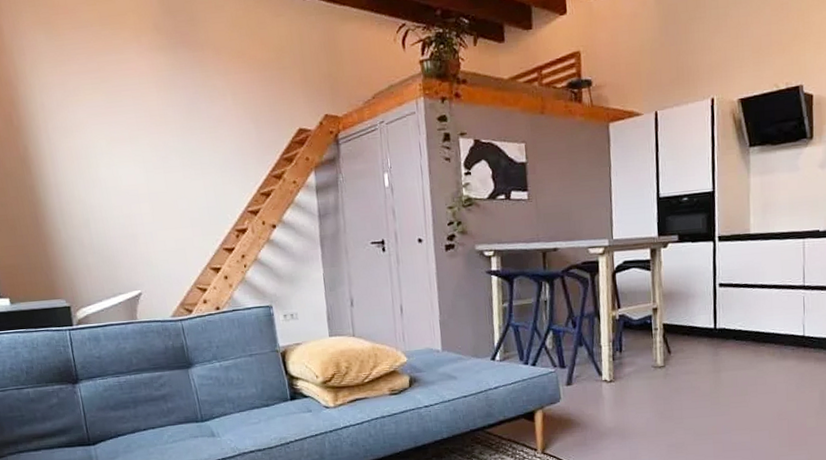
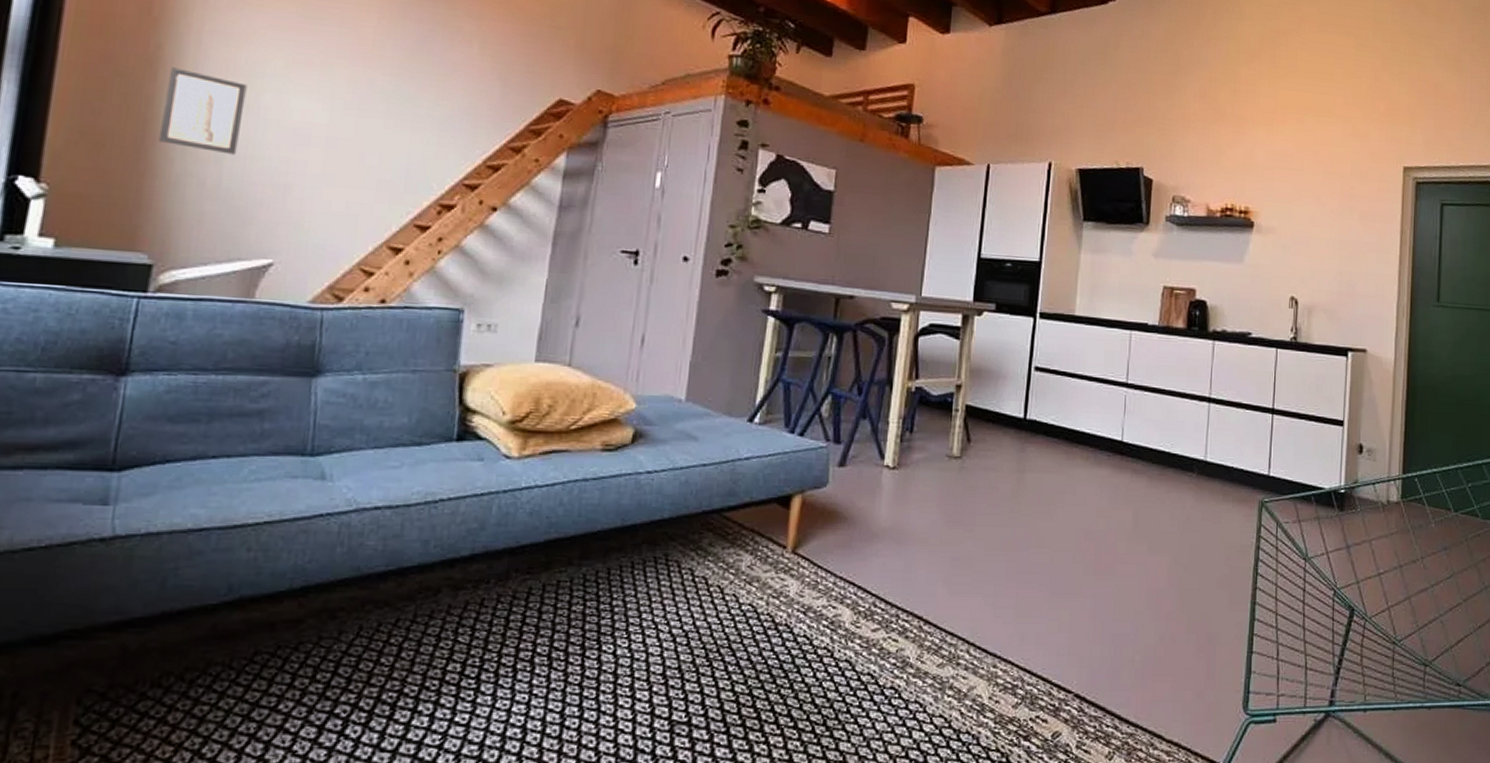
wall art: none [38,161,96,219] -> present [158,67,247,155]

